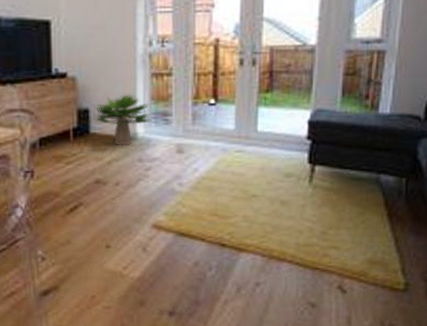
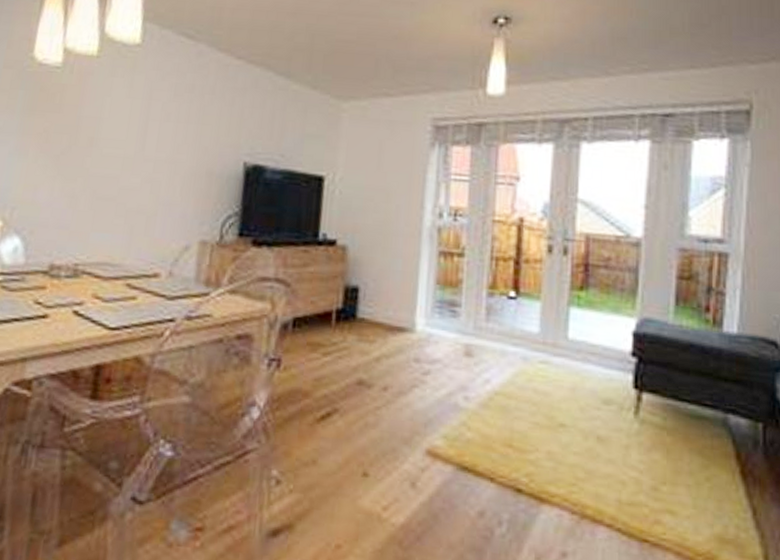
potted plant: present [92,94,152,146] -> none [362,273,436,340]

